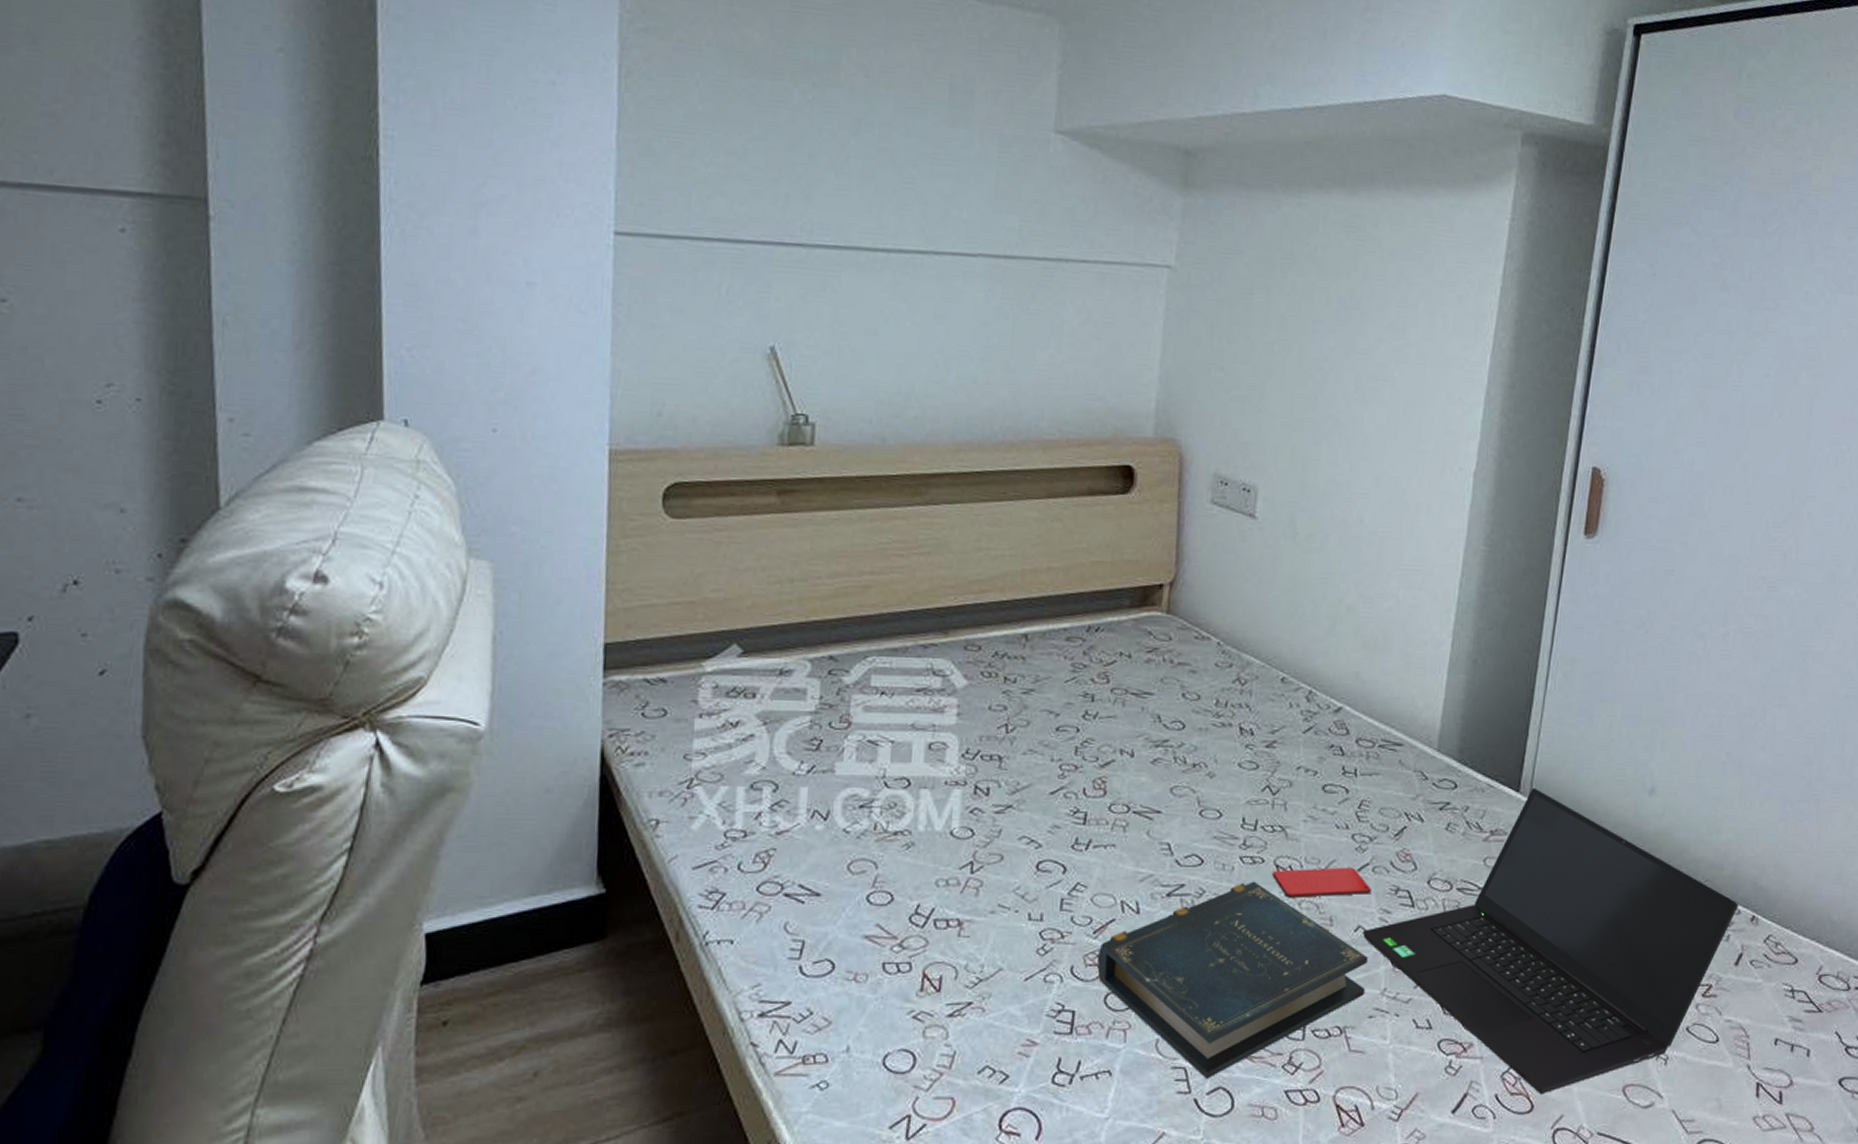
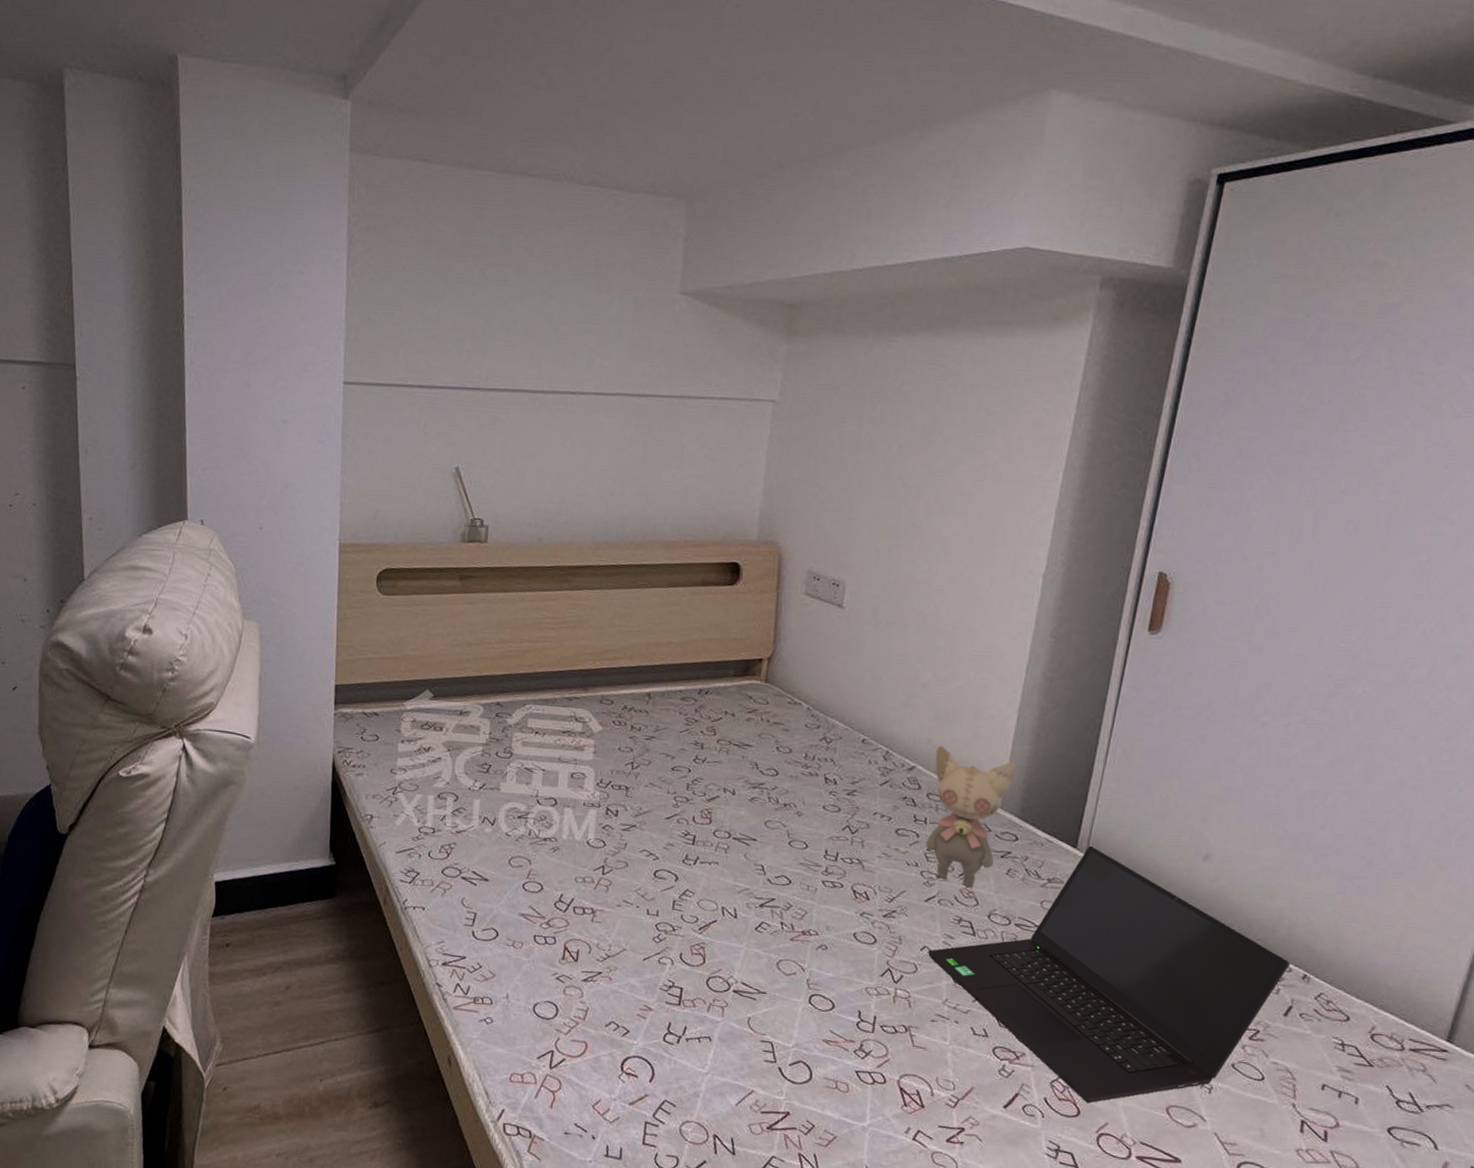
book: present [1096,881,1368,1079] -> none [701,901,932,1053]
phone: present [1272,867,1372,898] -> none [850,894,937,921]
stuffed animal: none [1355,679,1453,849] -> present [925,745,1017,888]

